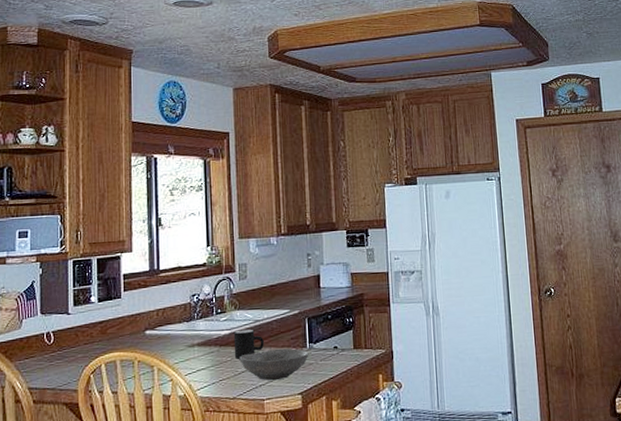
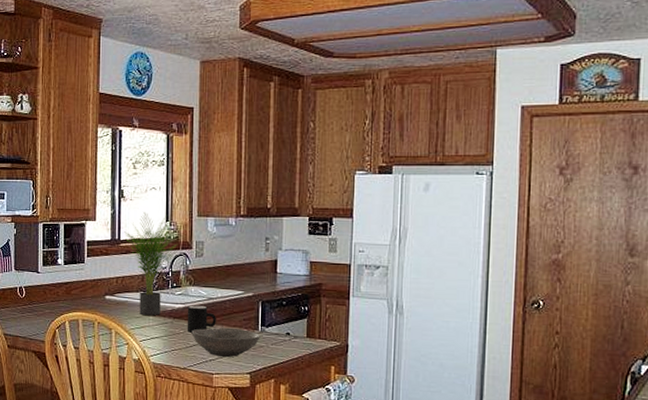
potted plant: none [164,238,220,347] -> present [124,211,178,316]

